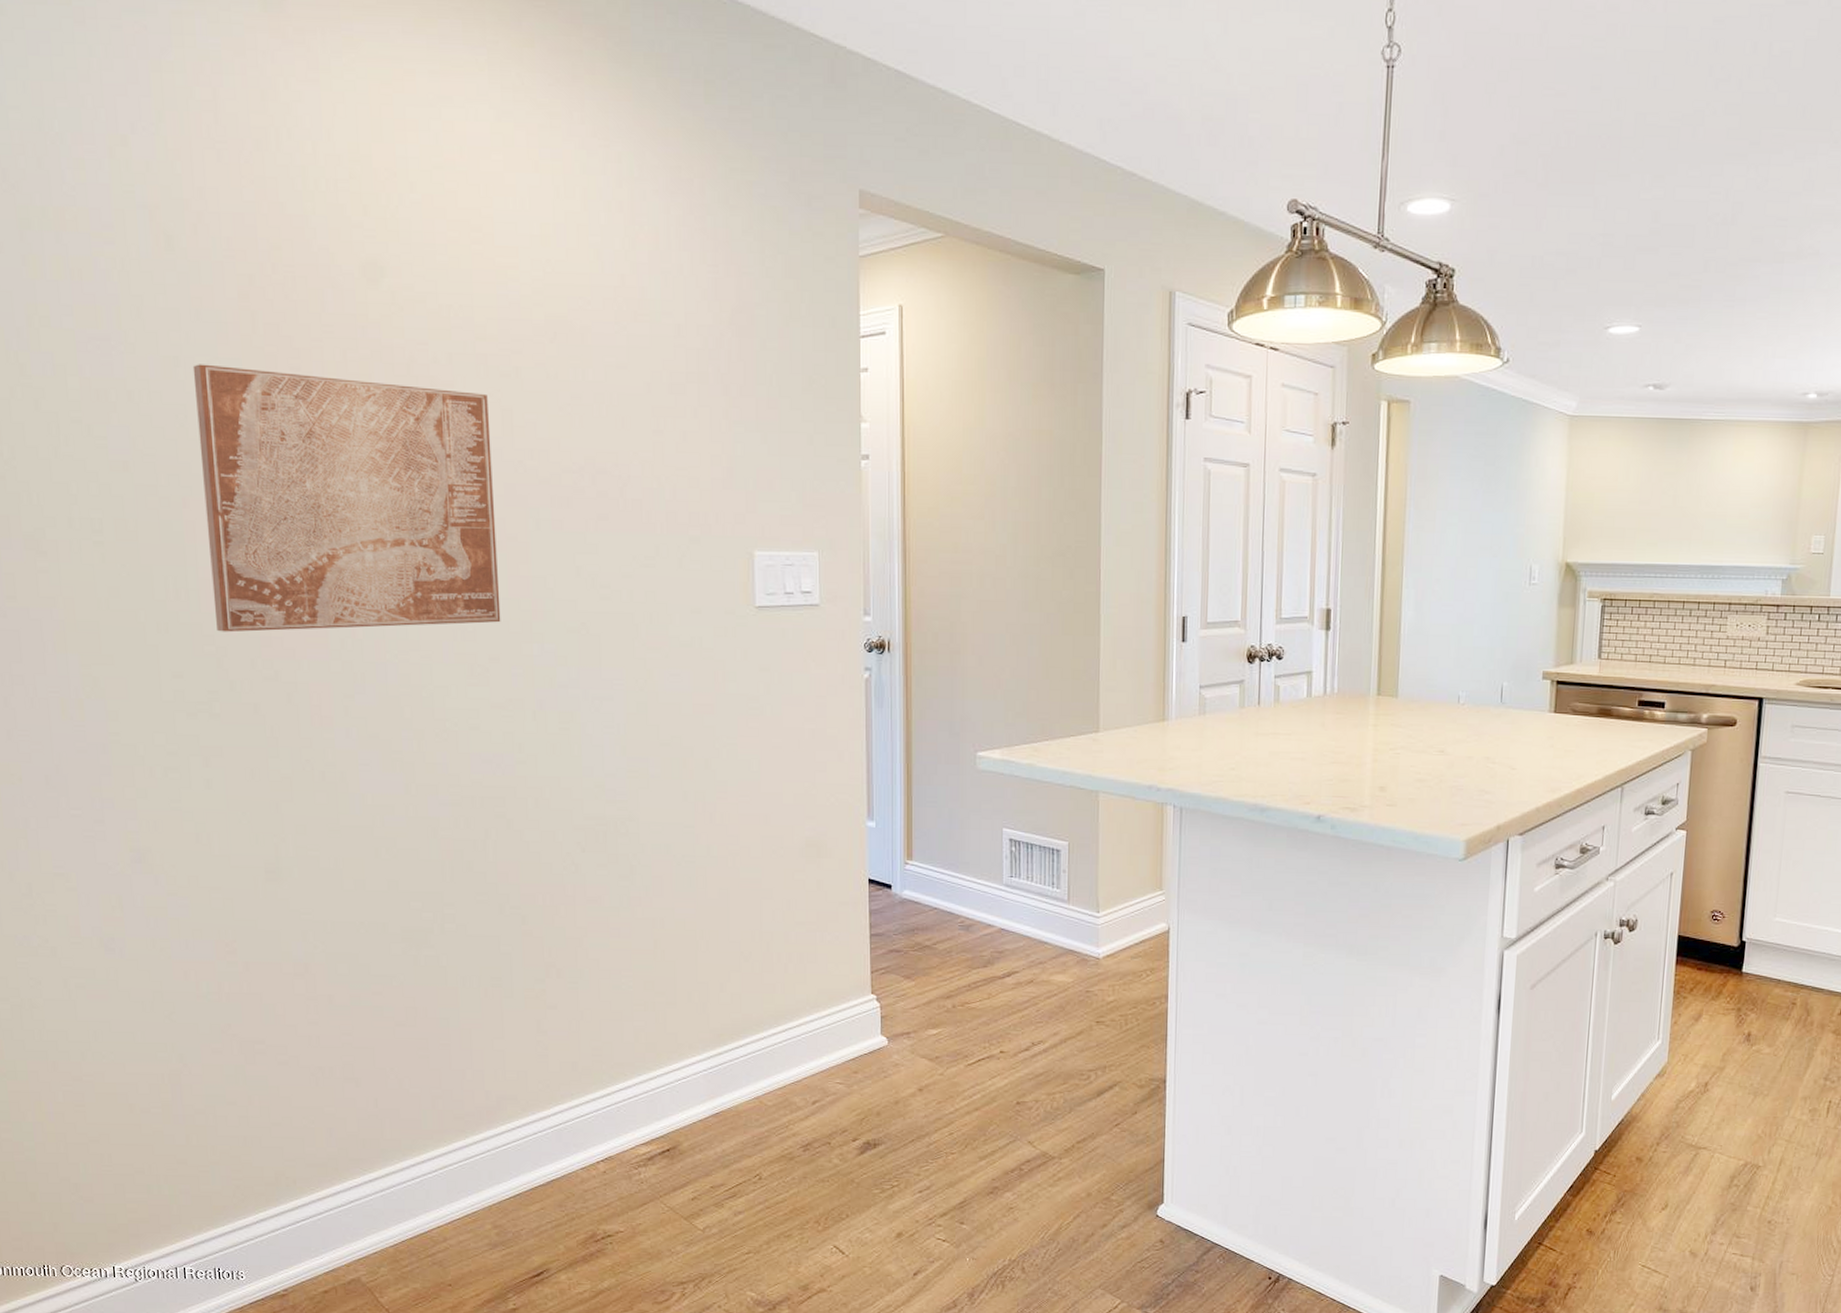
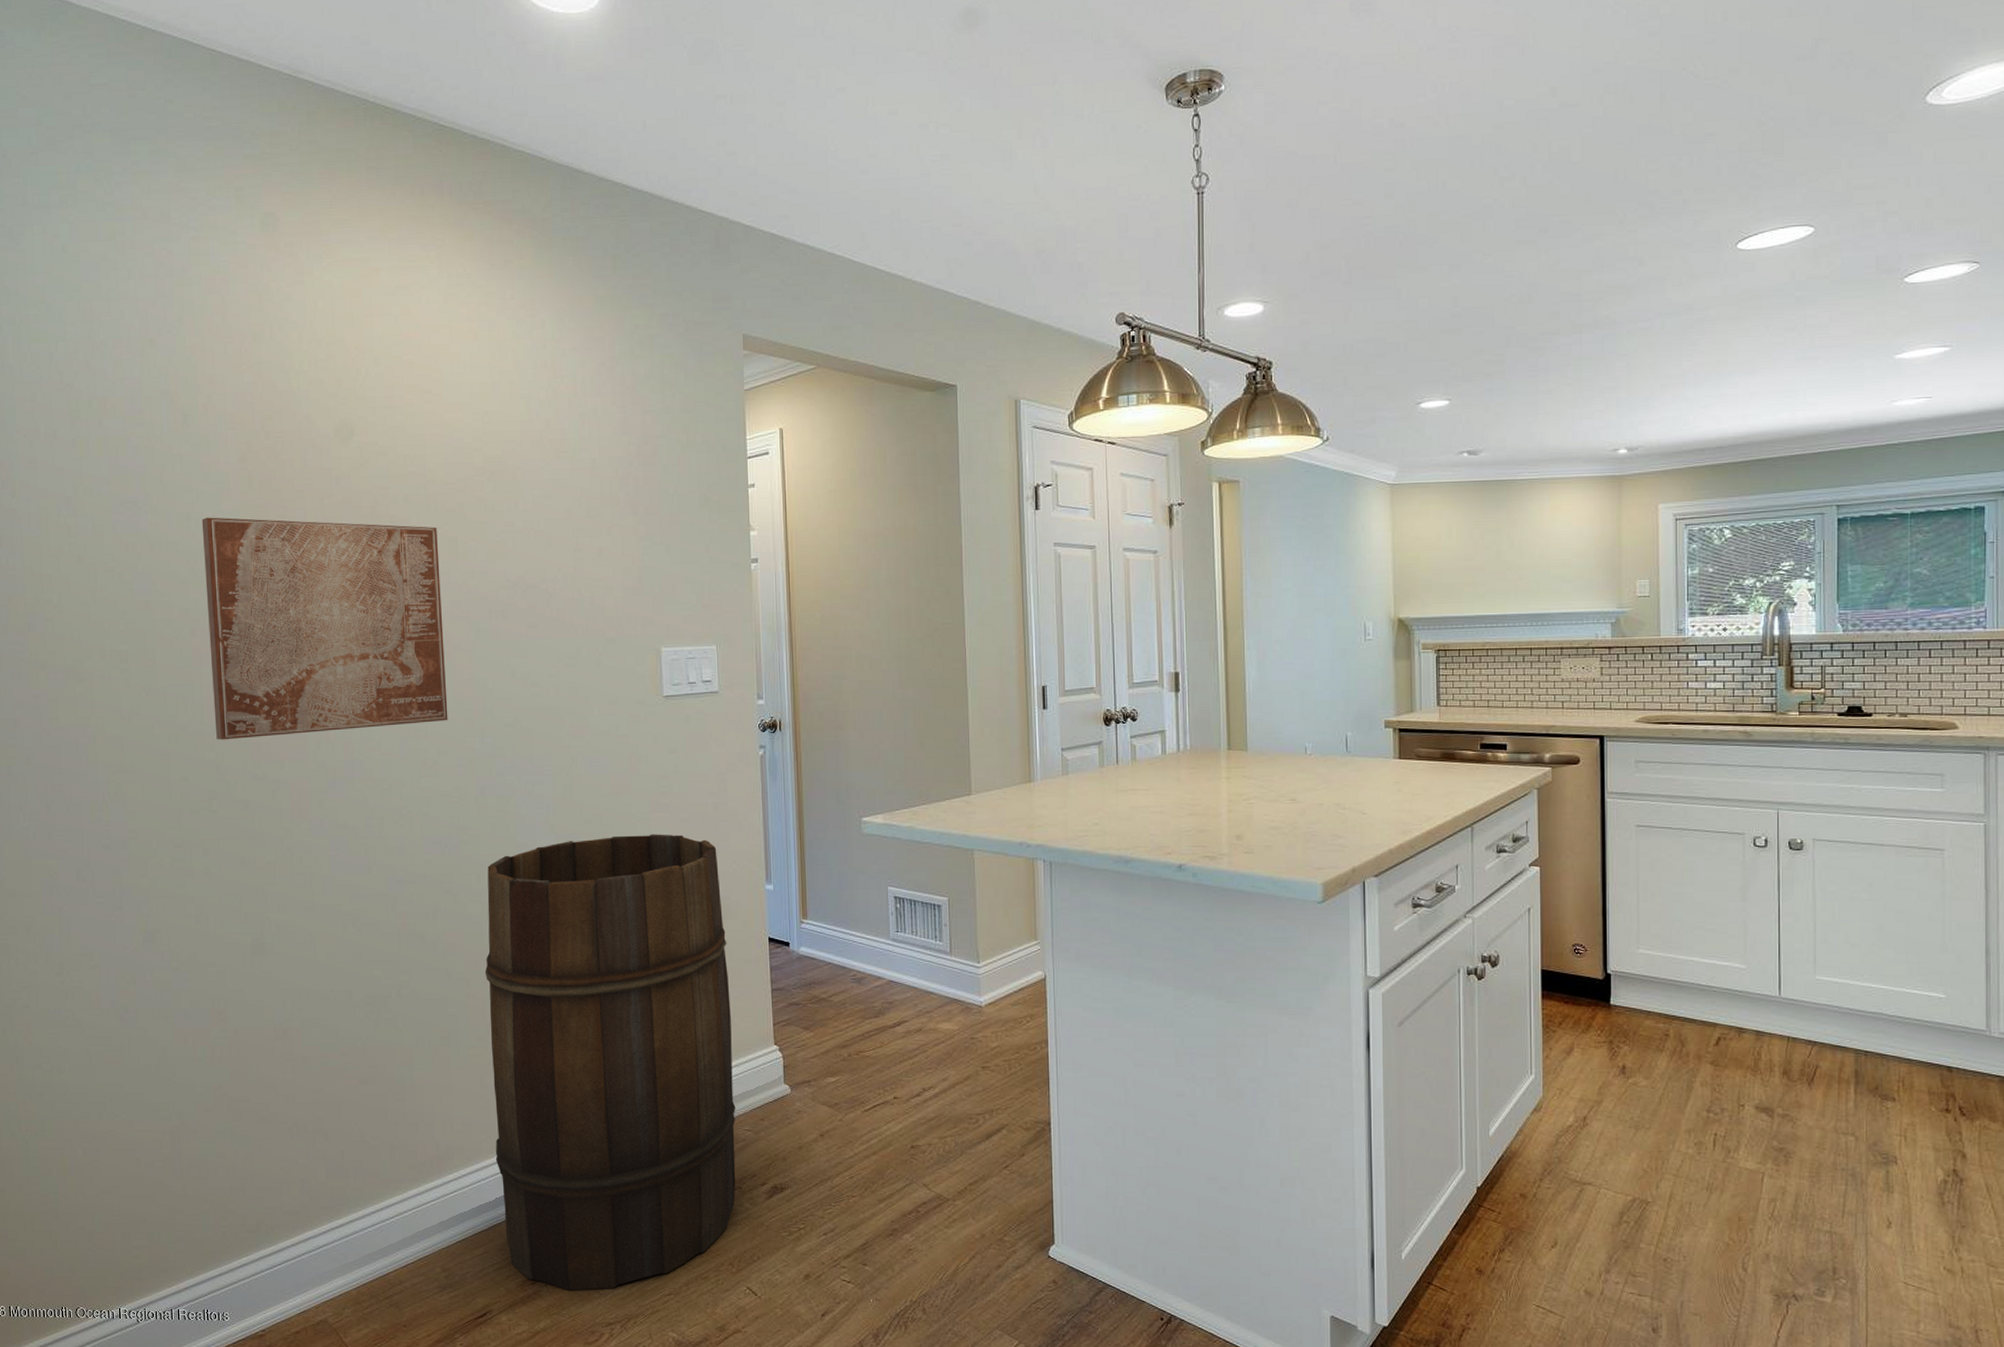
wooden barrel: none [543,761,827,1249] -> present [484,834,736,1291]

